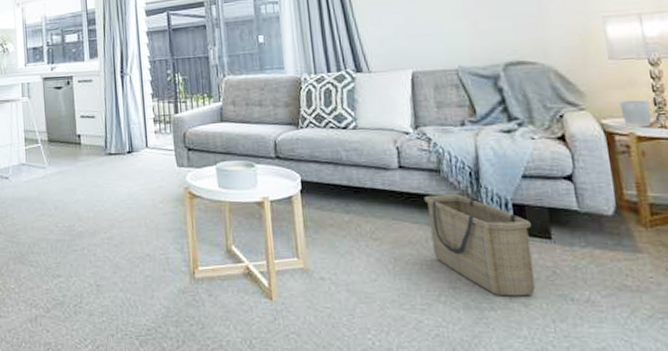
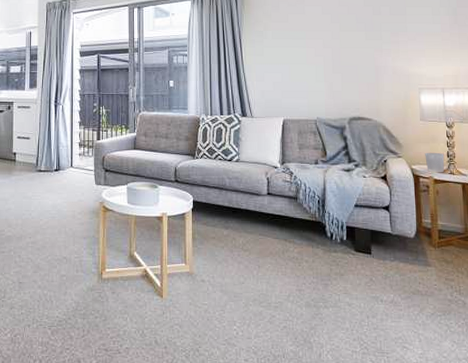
basket: present [424,194,536,297] -> none [284,217,358,298]

